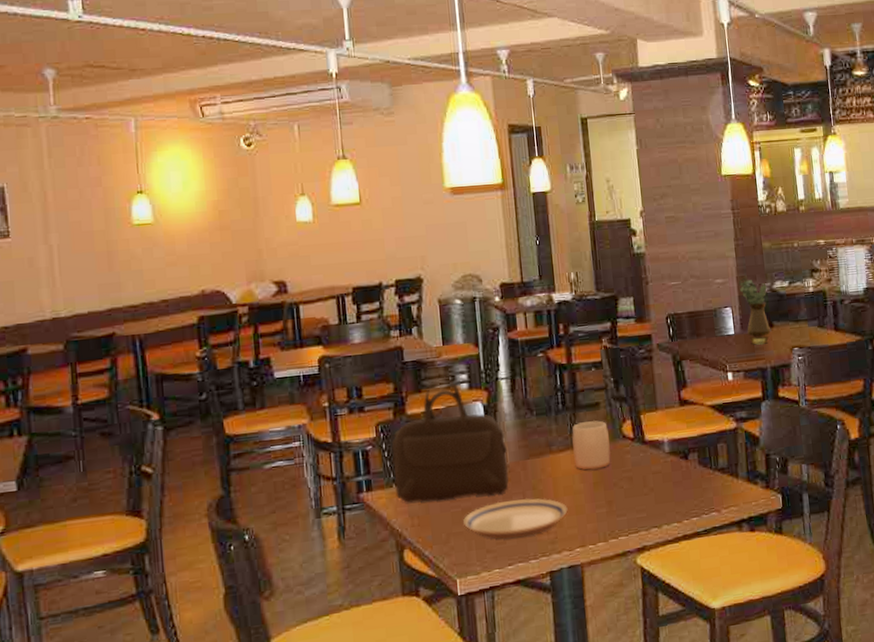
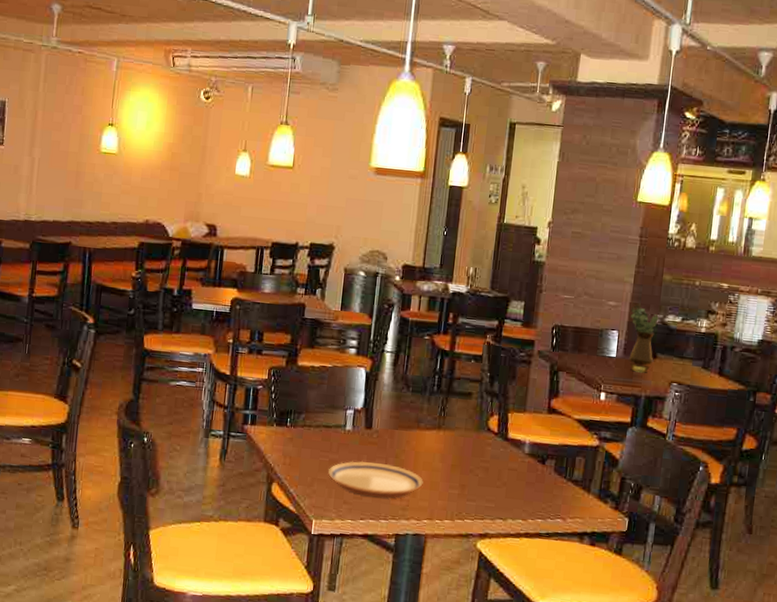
handbag: present [391,377,509,503] -> none [275,338,380,454]
mug: present [572,420,611,470] -> none [438,407,476,454]

